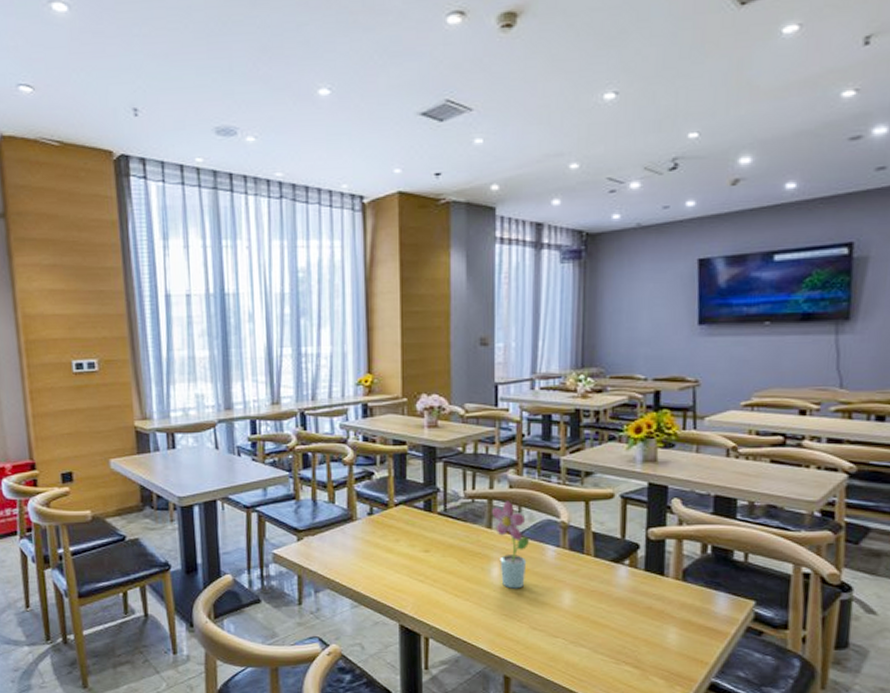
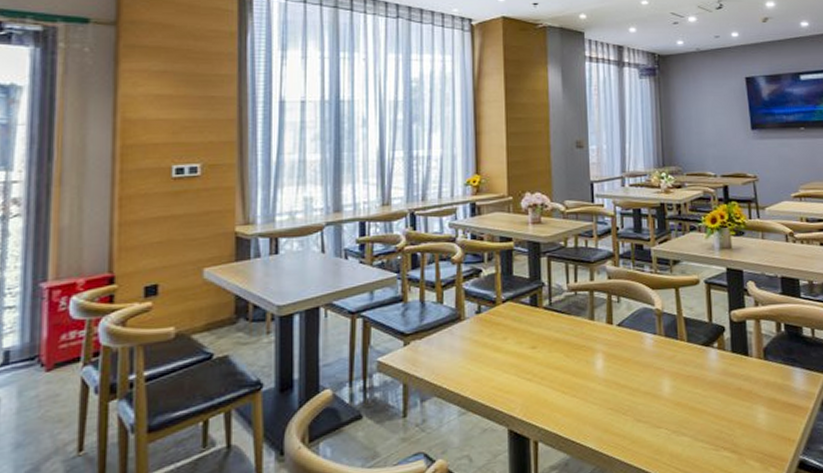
potted flower: present [492,501,529,589] -> none [594,291,629,381]

